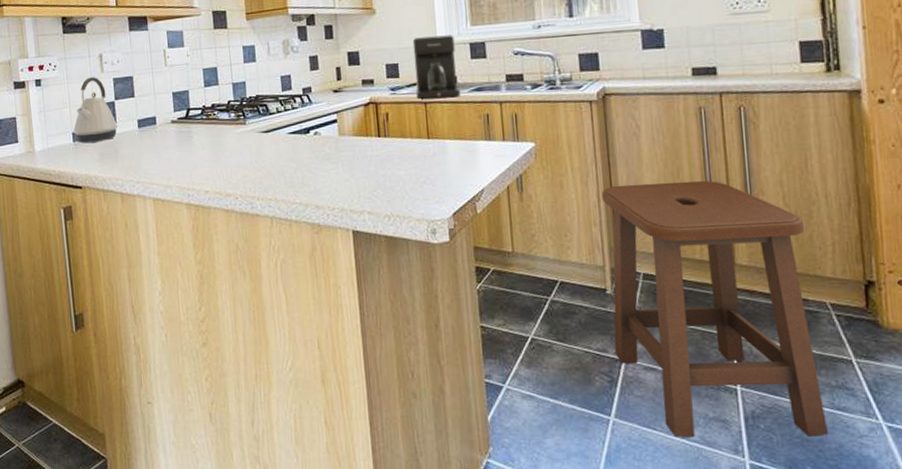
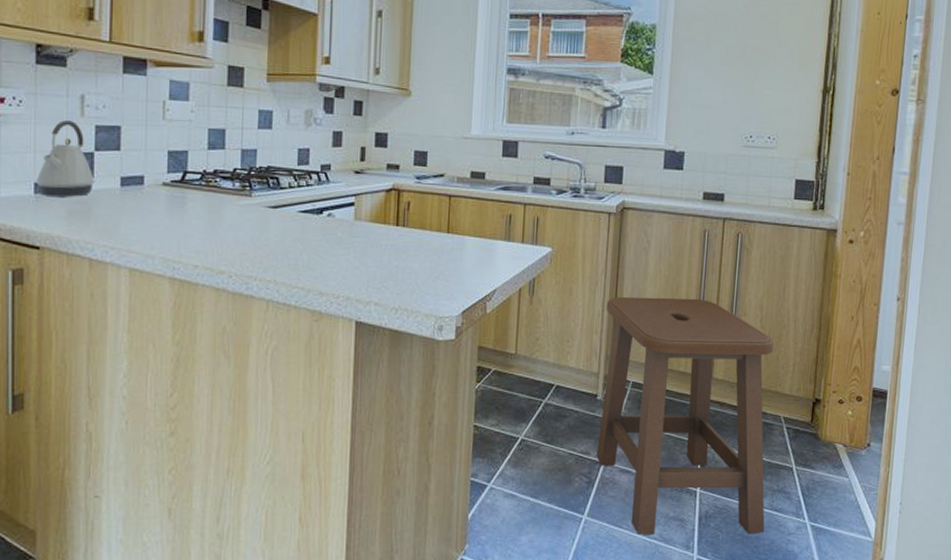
coffee maker: present [412,35,461,99] -> none [441,127,488,194]

